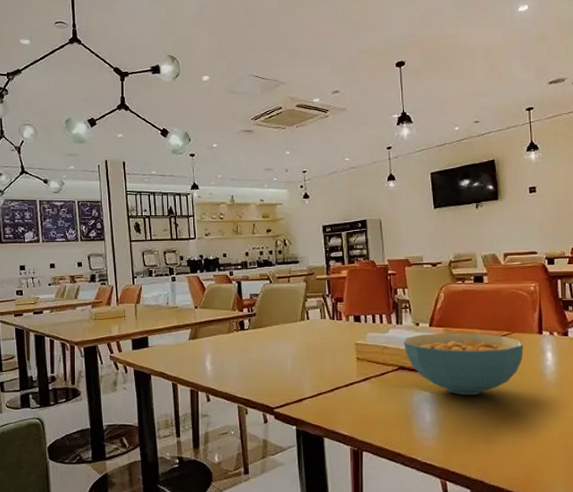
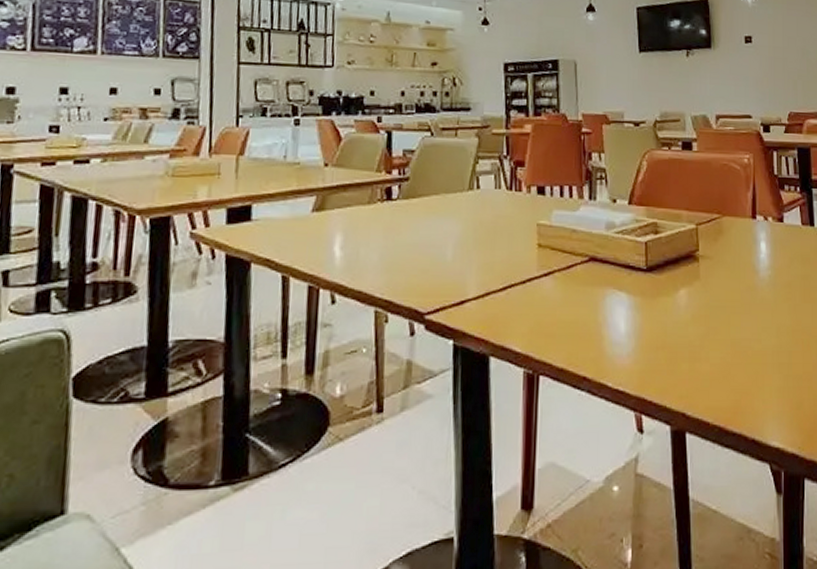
cereal bowl: present [403,333,524,396] -> none [596,213,735,298]

